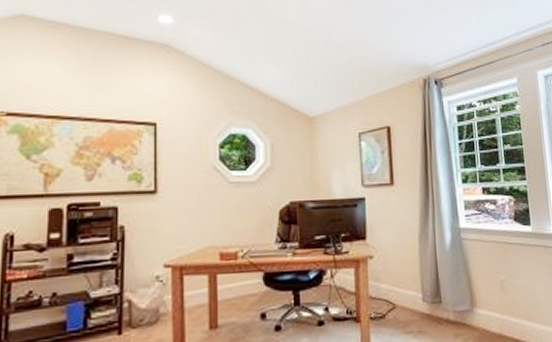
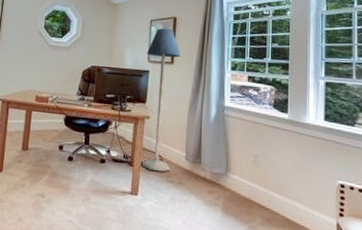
floor lamp: none [359,142,407,323] -> present [141,28,180,172]

